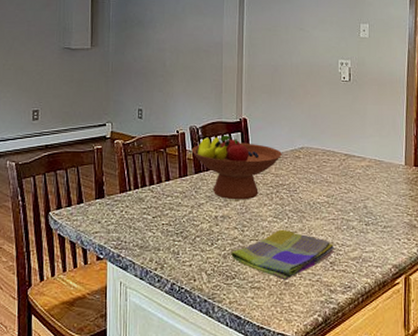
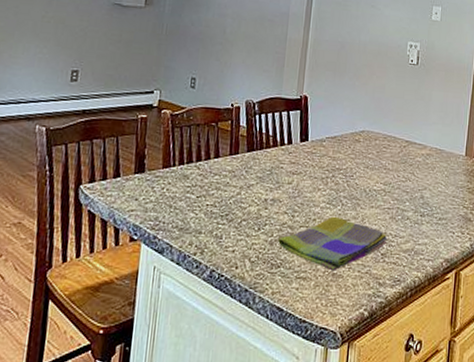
fruit bowl: present [191,135,282,200] -> none [245,112,341,184]

